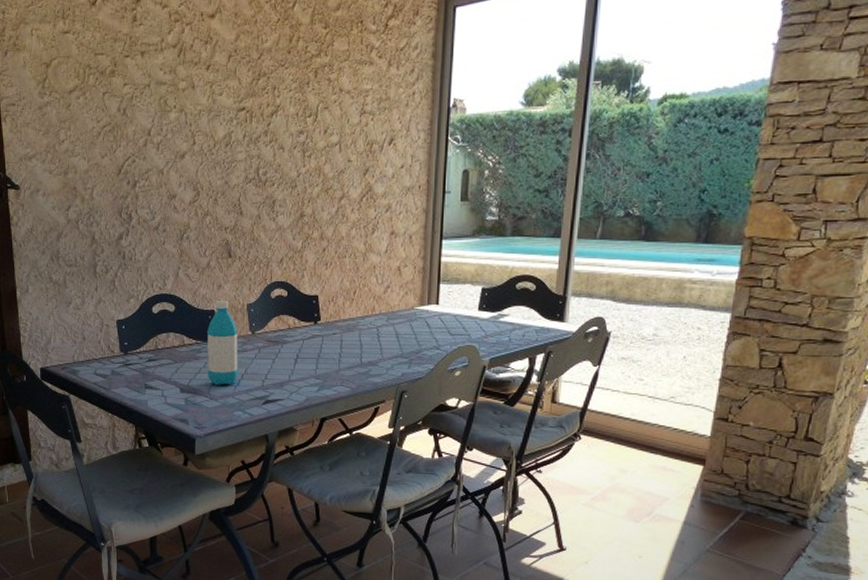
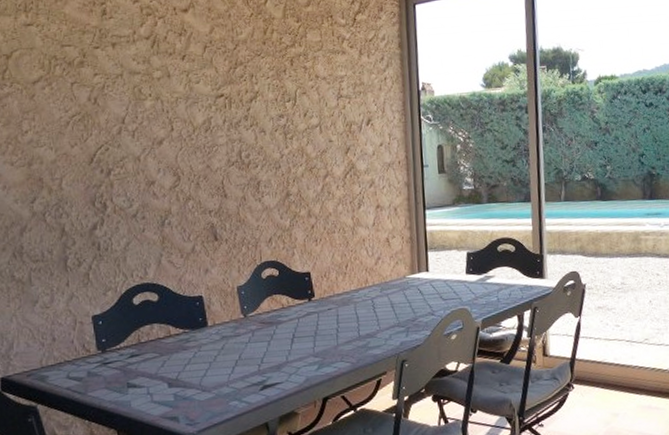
water bottle: present [206,300,239,385] -> none [194,284,232,376]

